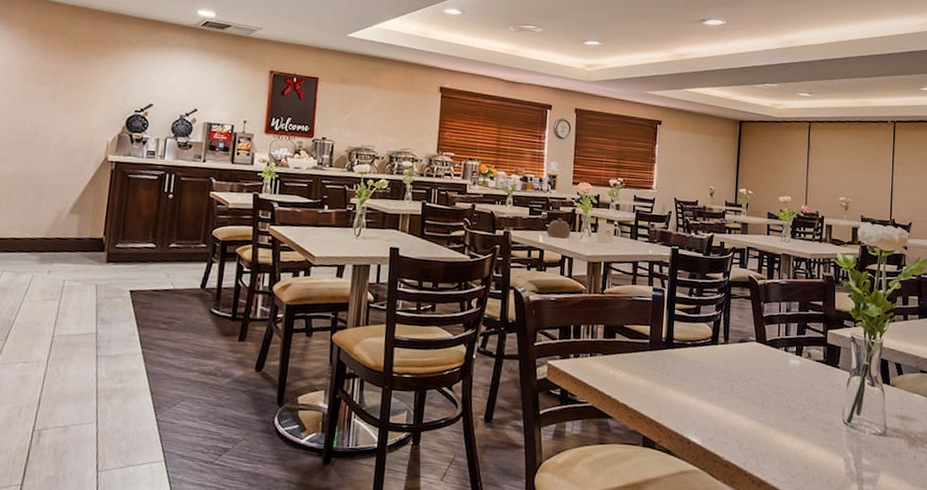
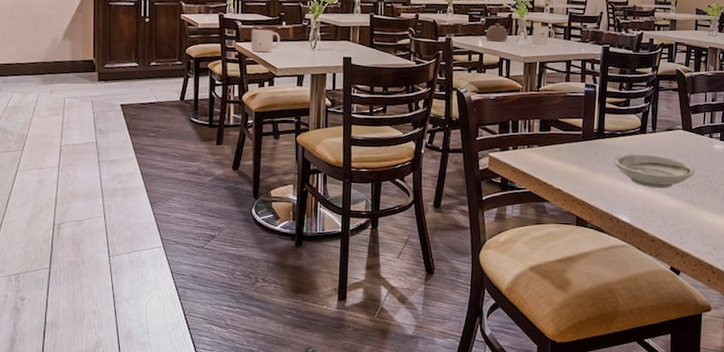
mug: none [287,212,321,239] -> present [251,29,281,53]
saucer: none [684,366,770,407] -> present [614,154,695,189]

